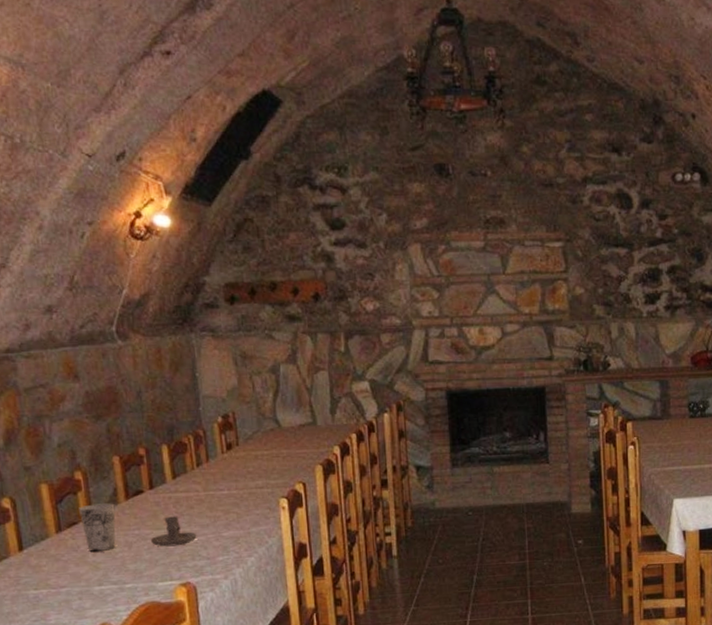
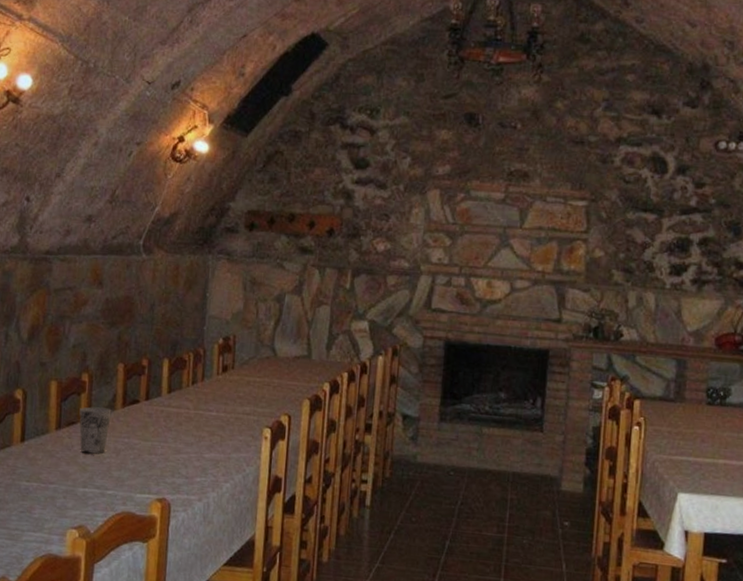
candle holder: present [150,516,197,547] -> none [137,429,180,461]

